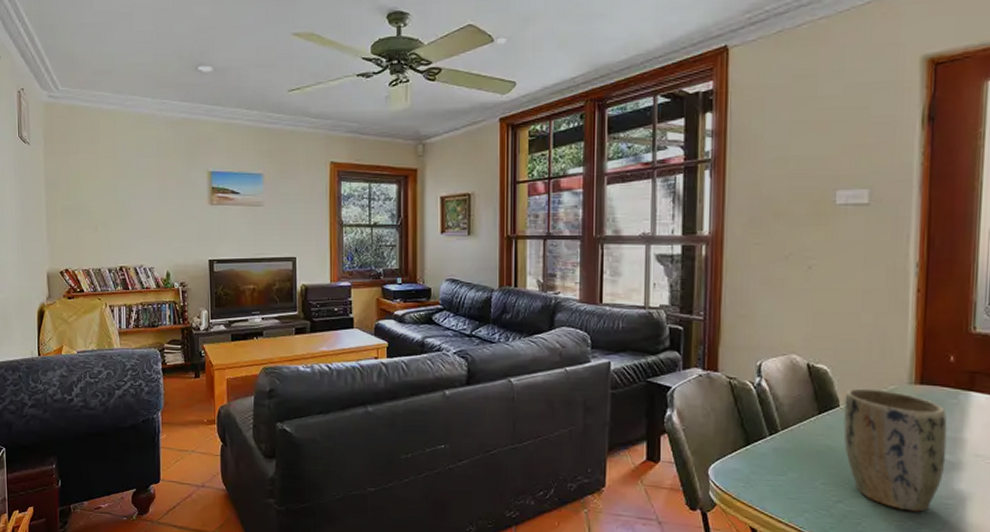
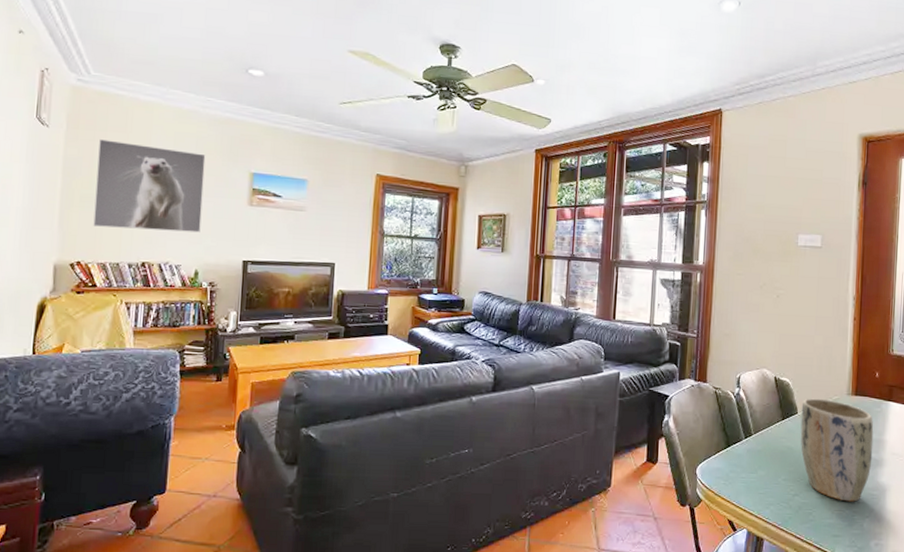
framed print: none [73,151,168,235] -> present [93,139,206,233]

